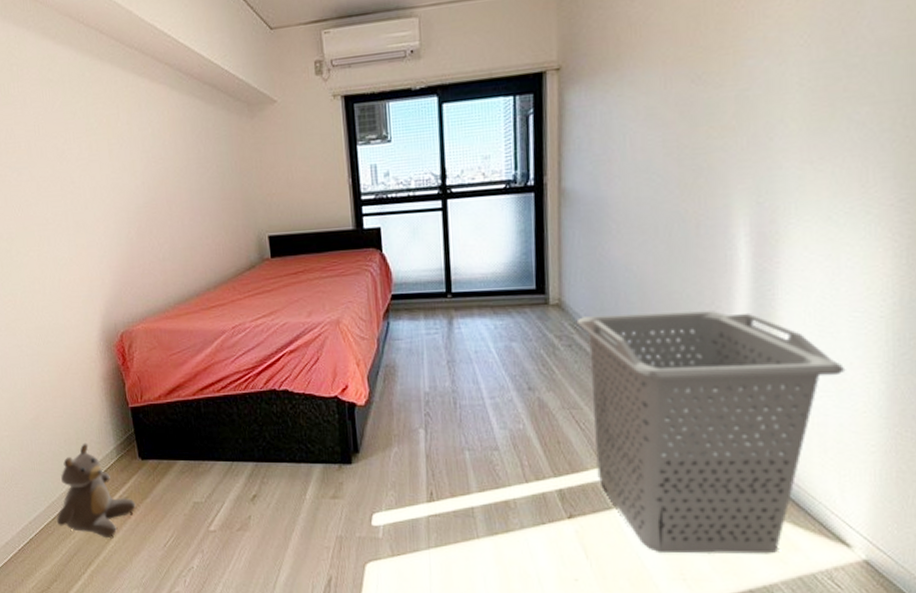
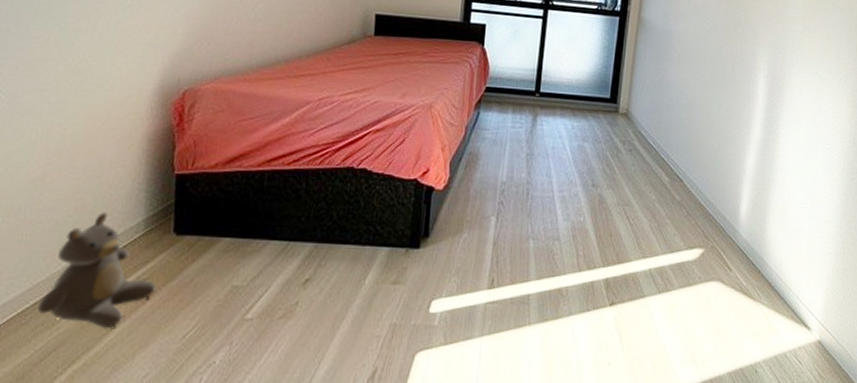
laundry basket: present [576,309,846,555] -> none [638,127,818,338]

